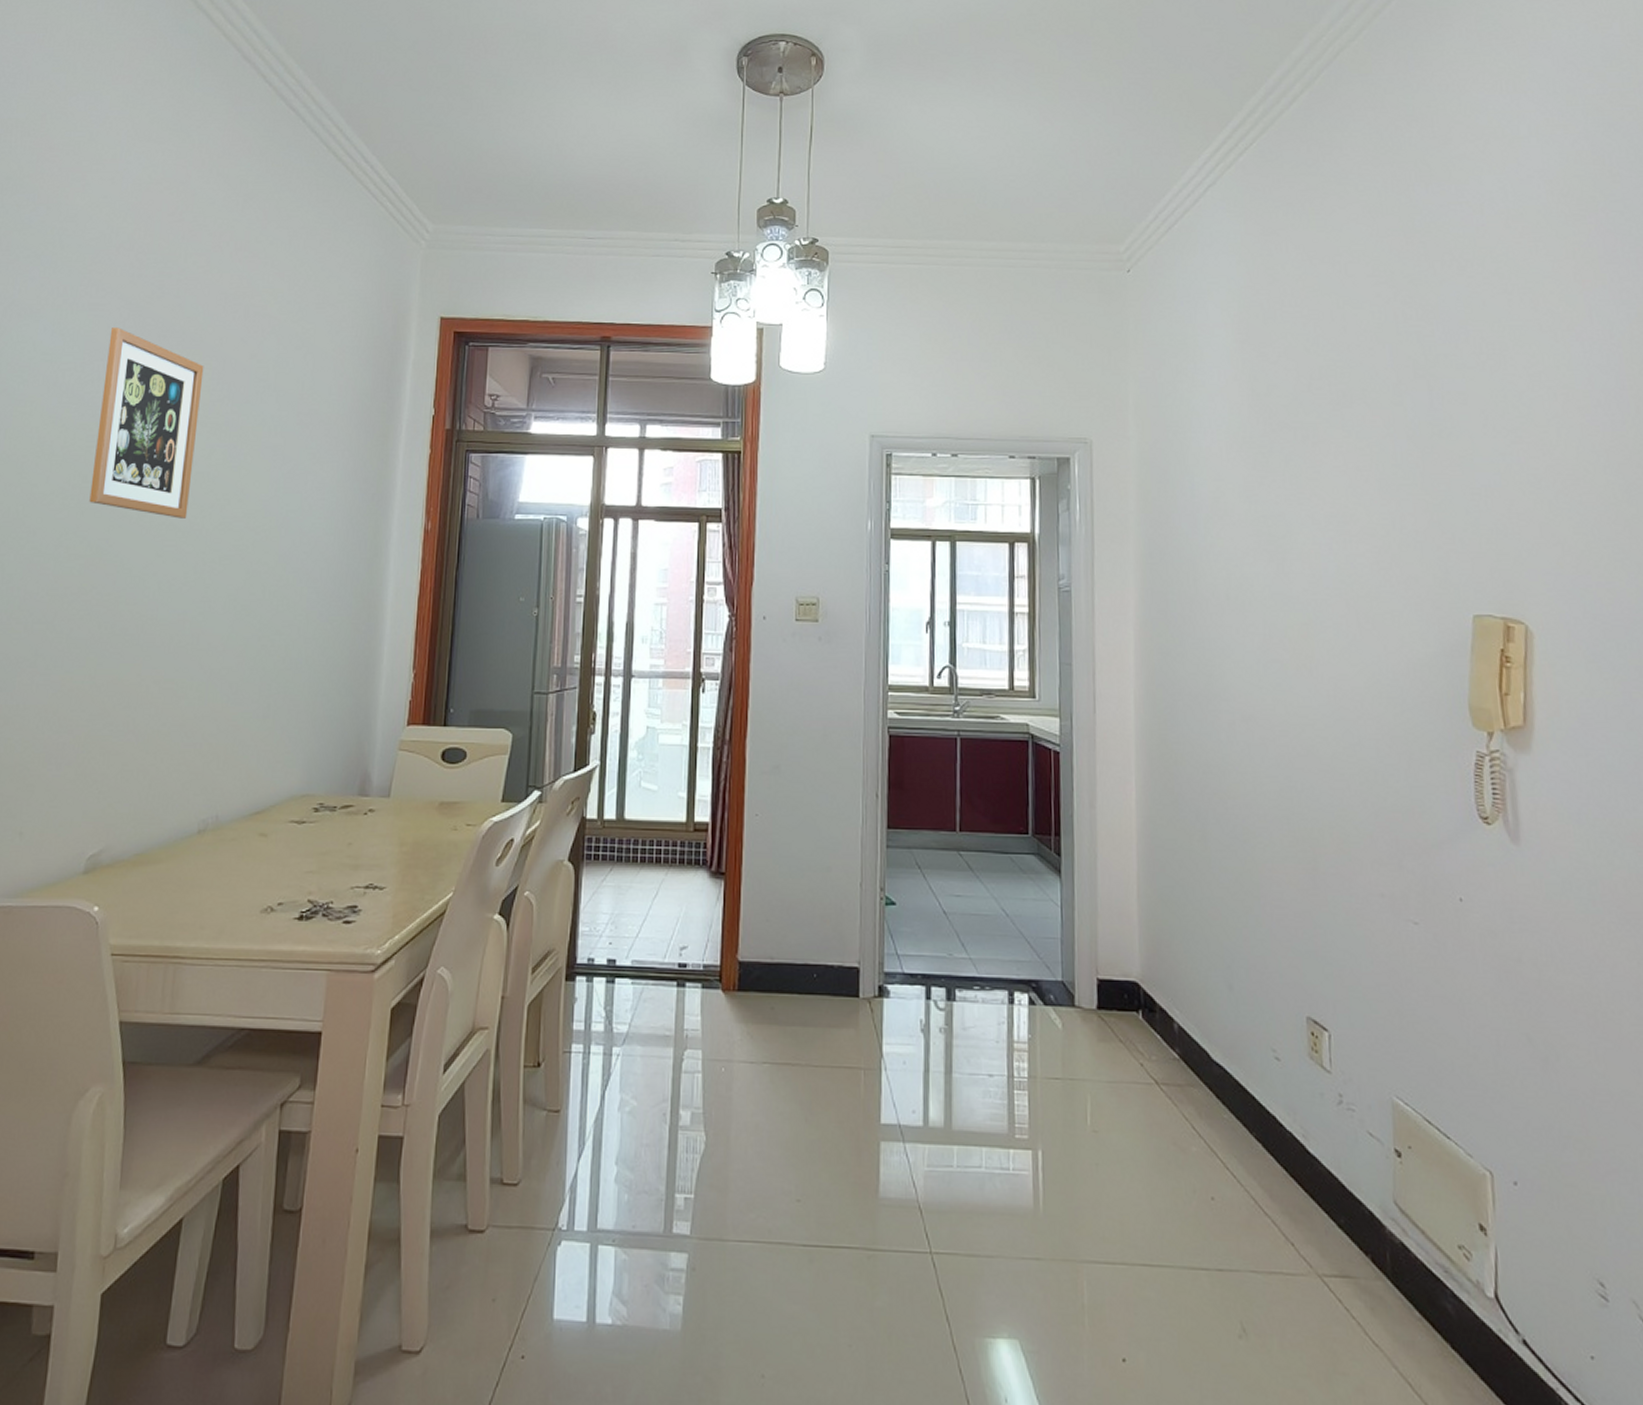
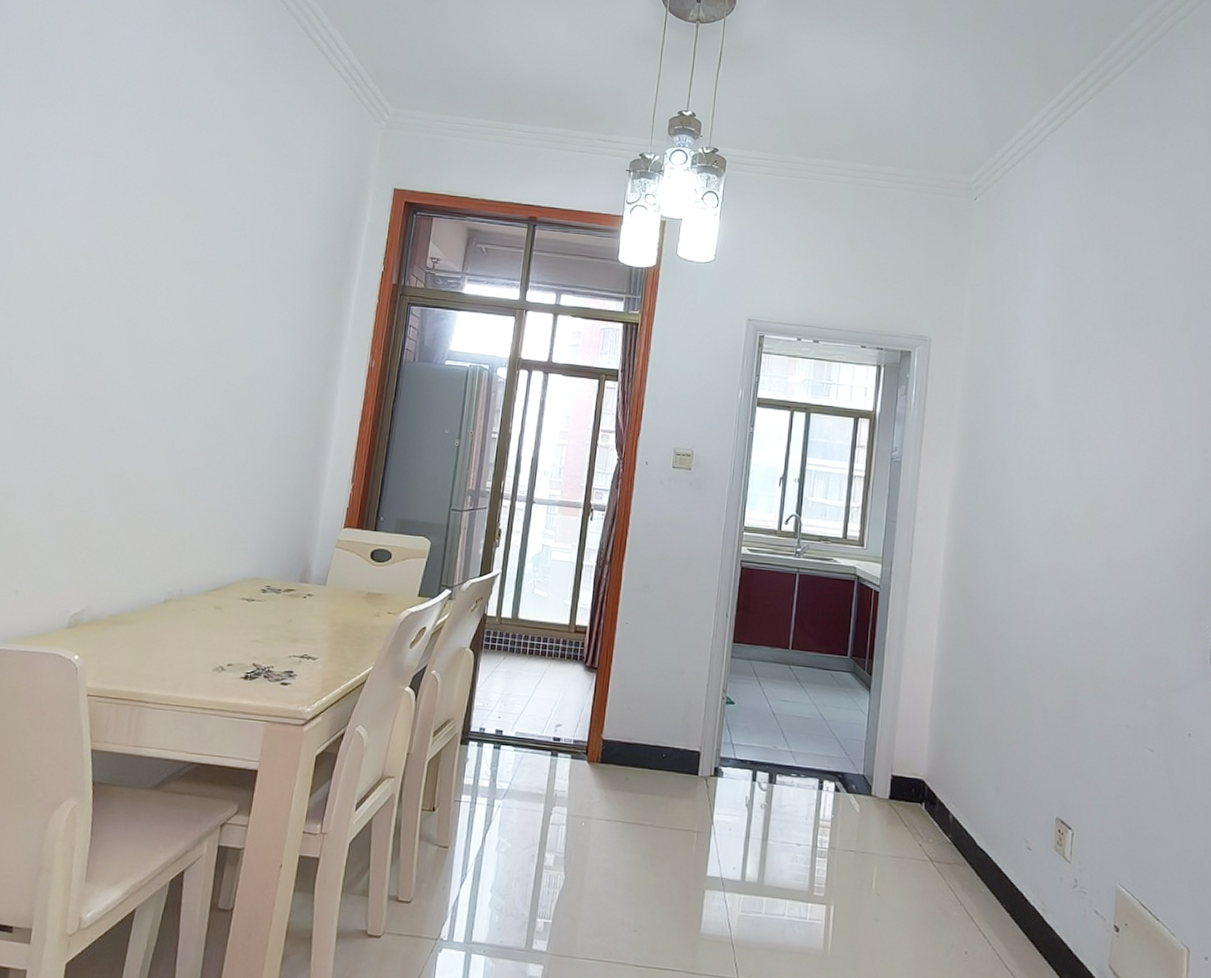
picture frame: present [89,327,204,519] -> none [87,173,191,341]

